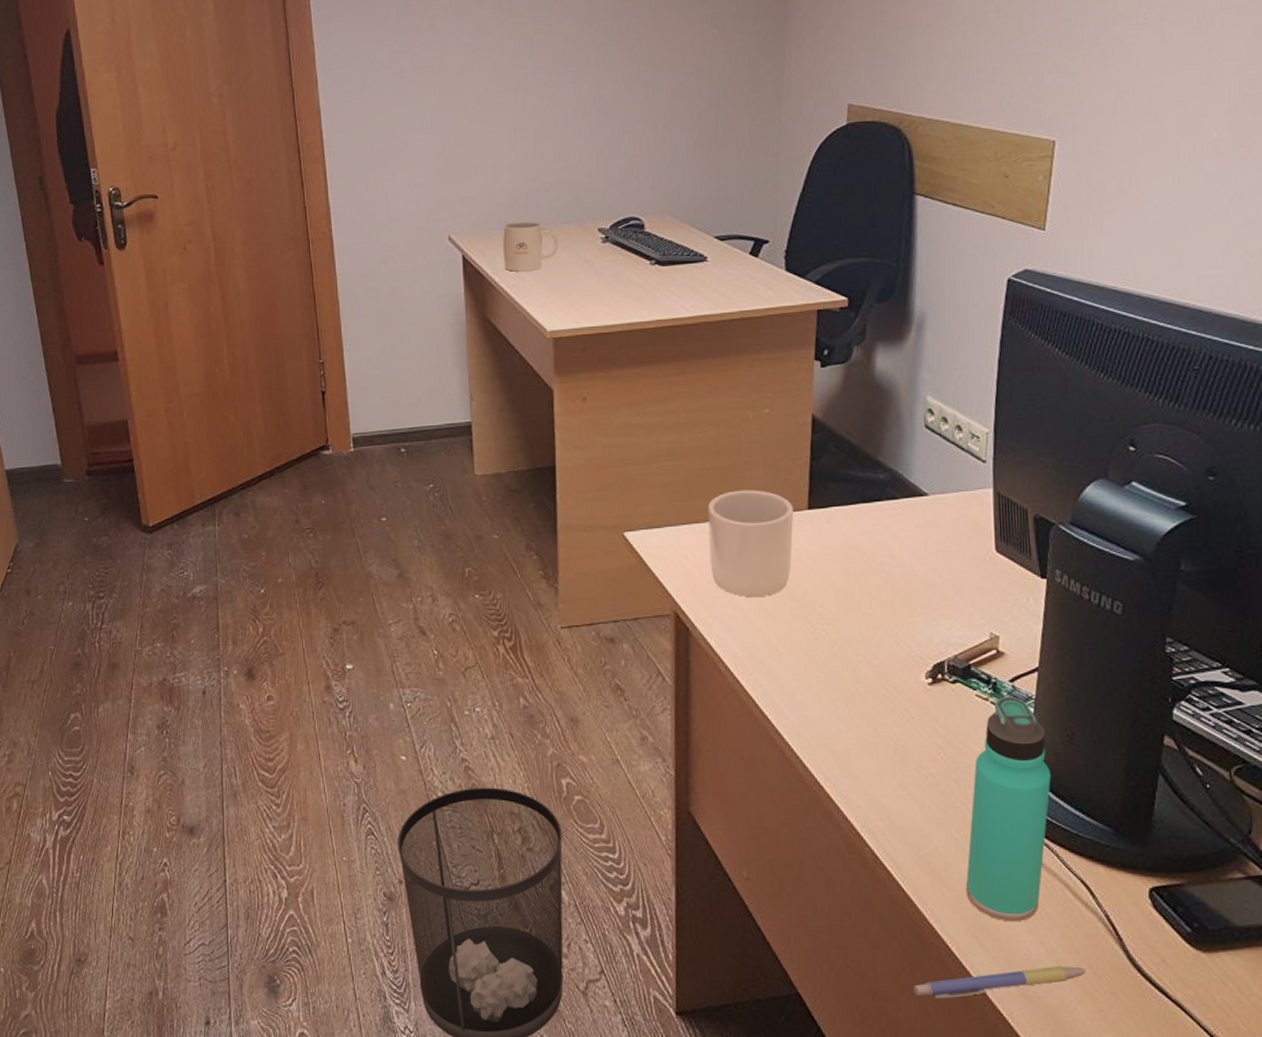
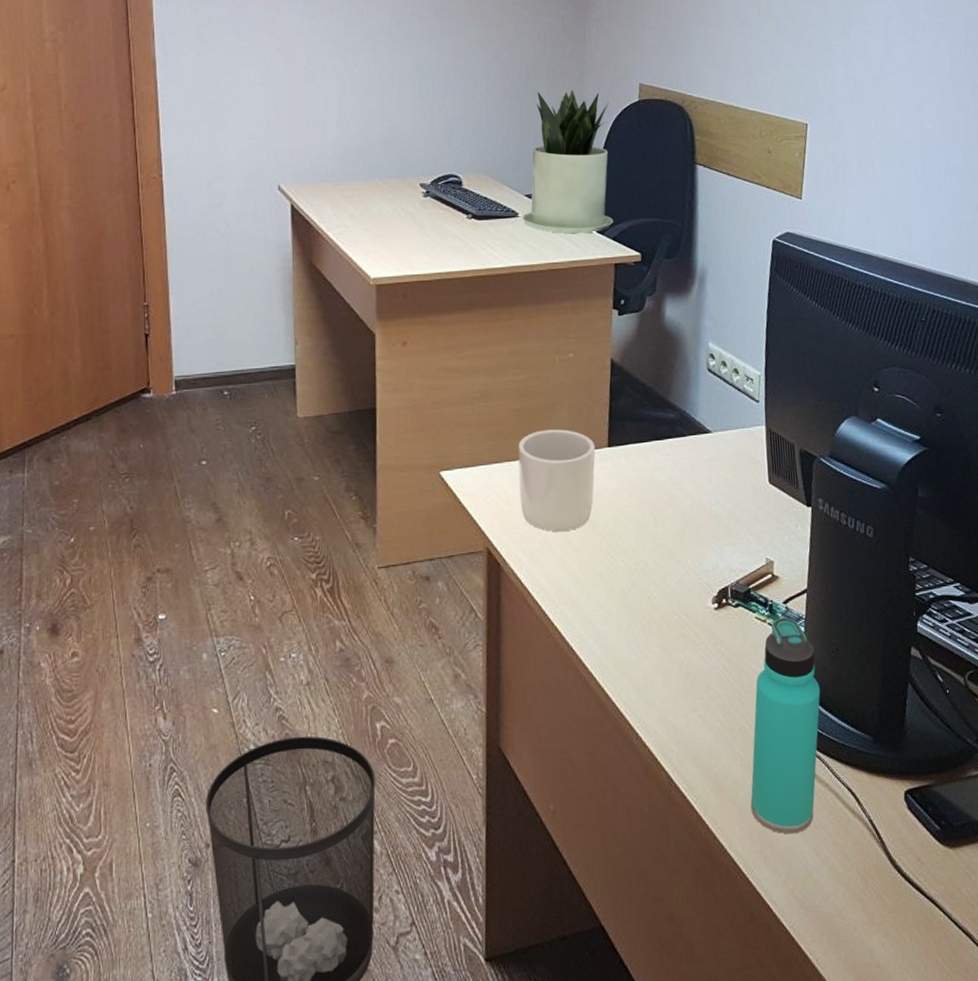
mug: present [503,221,558,272] -> none [330,175,383,221]
planter: none [712,116,817,279] -> present [522,90,614,234]
pen: present [913,965,1086,999] -> none [706,873,855,918]

